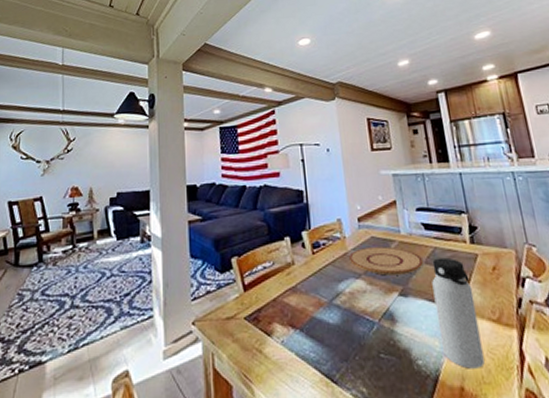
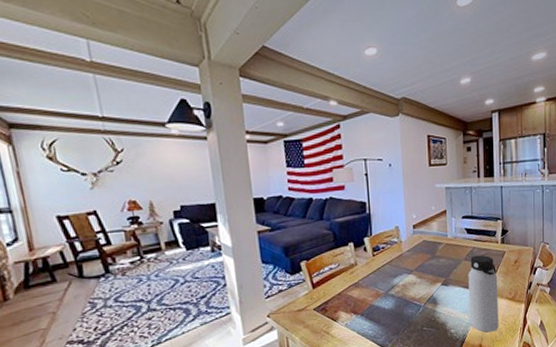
plate: present [349,246,423,276] -> none [404,248,463,271]

